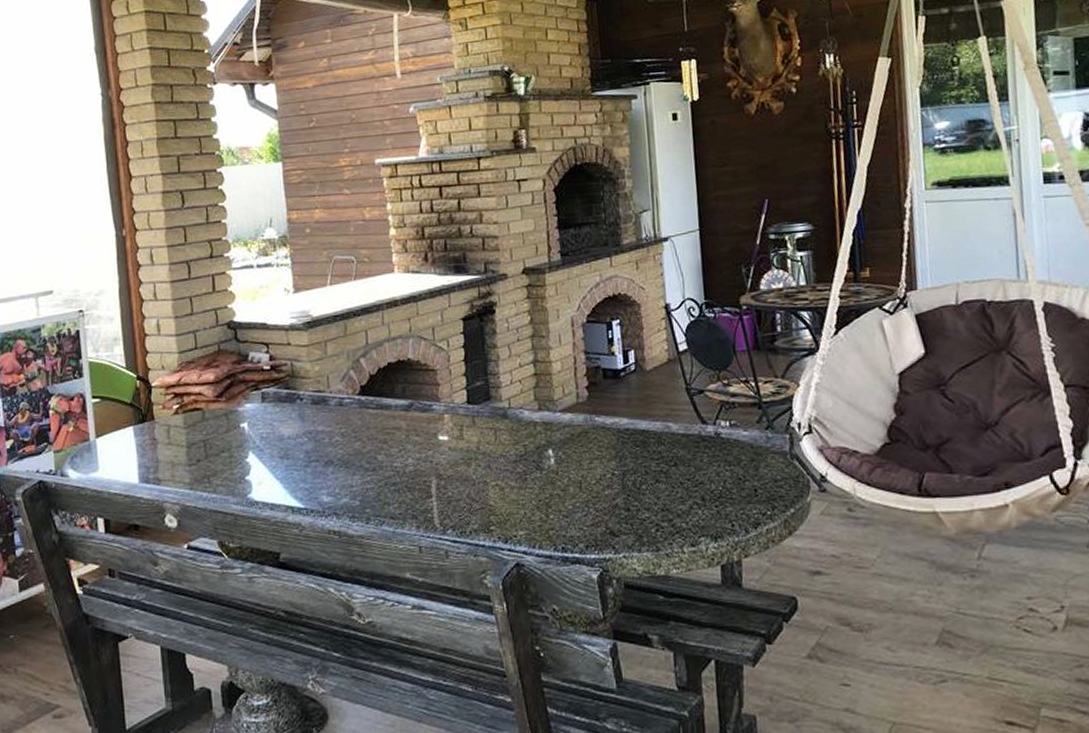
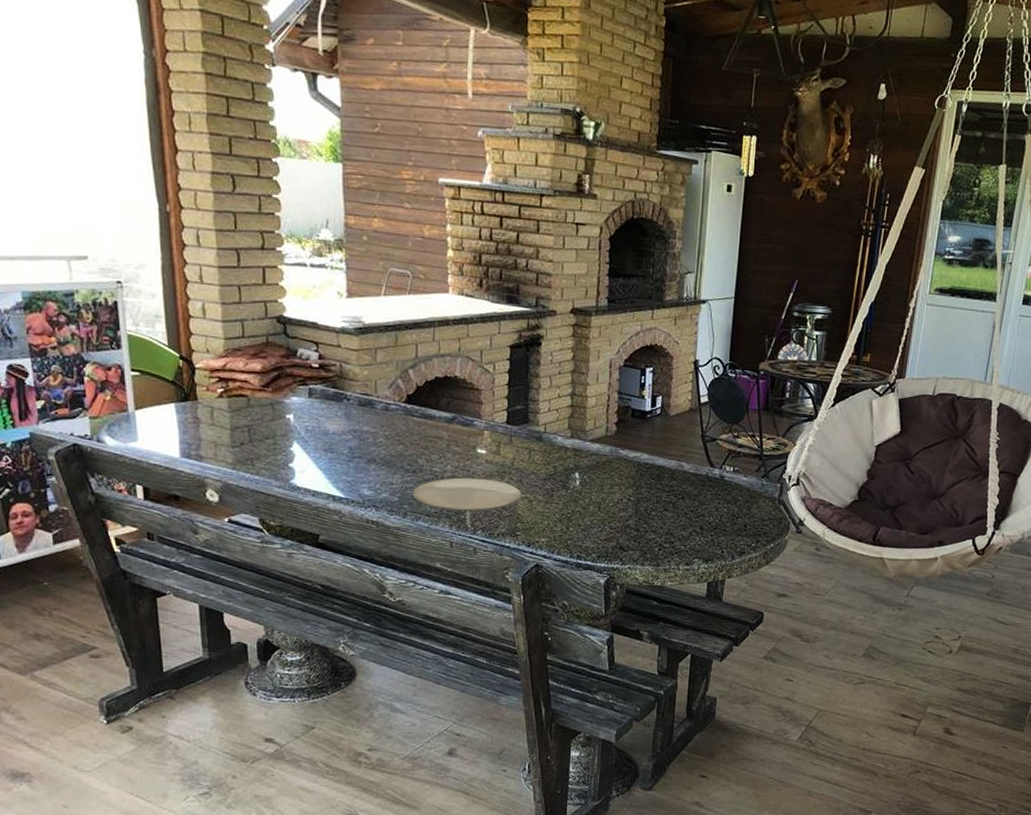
plate: none [373,468,492,510] -> present [412,477,521,512]

